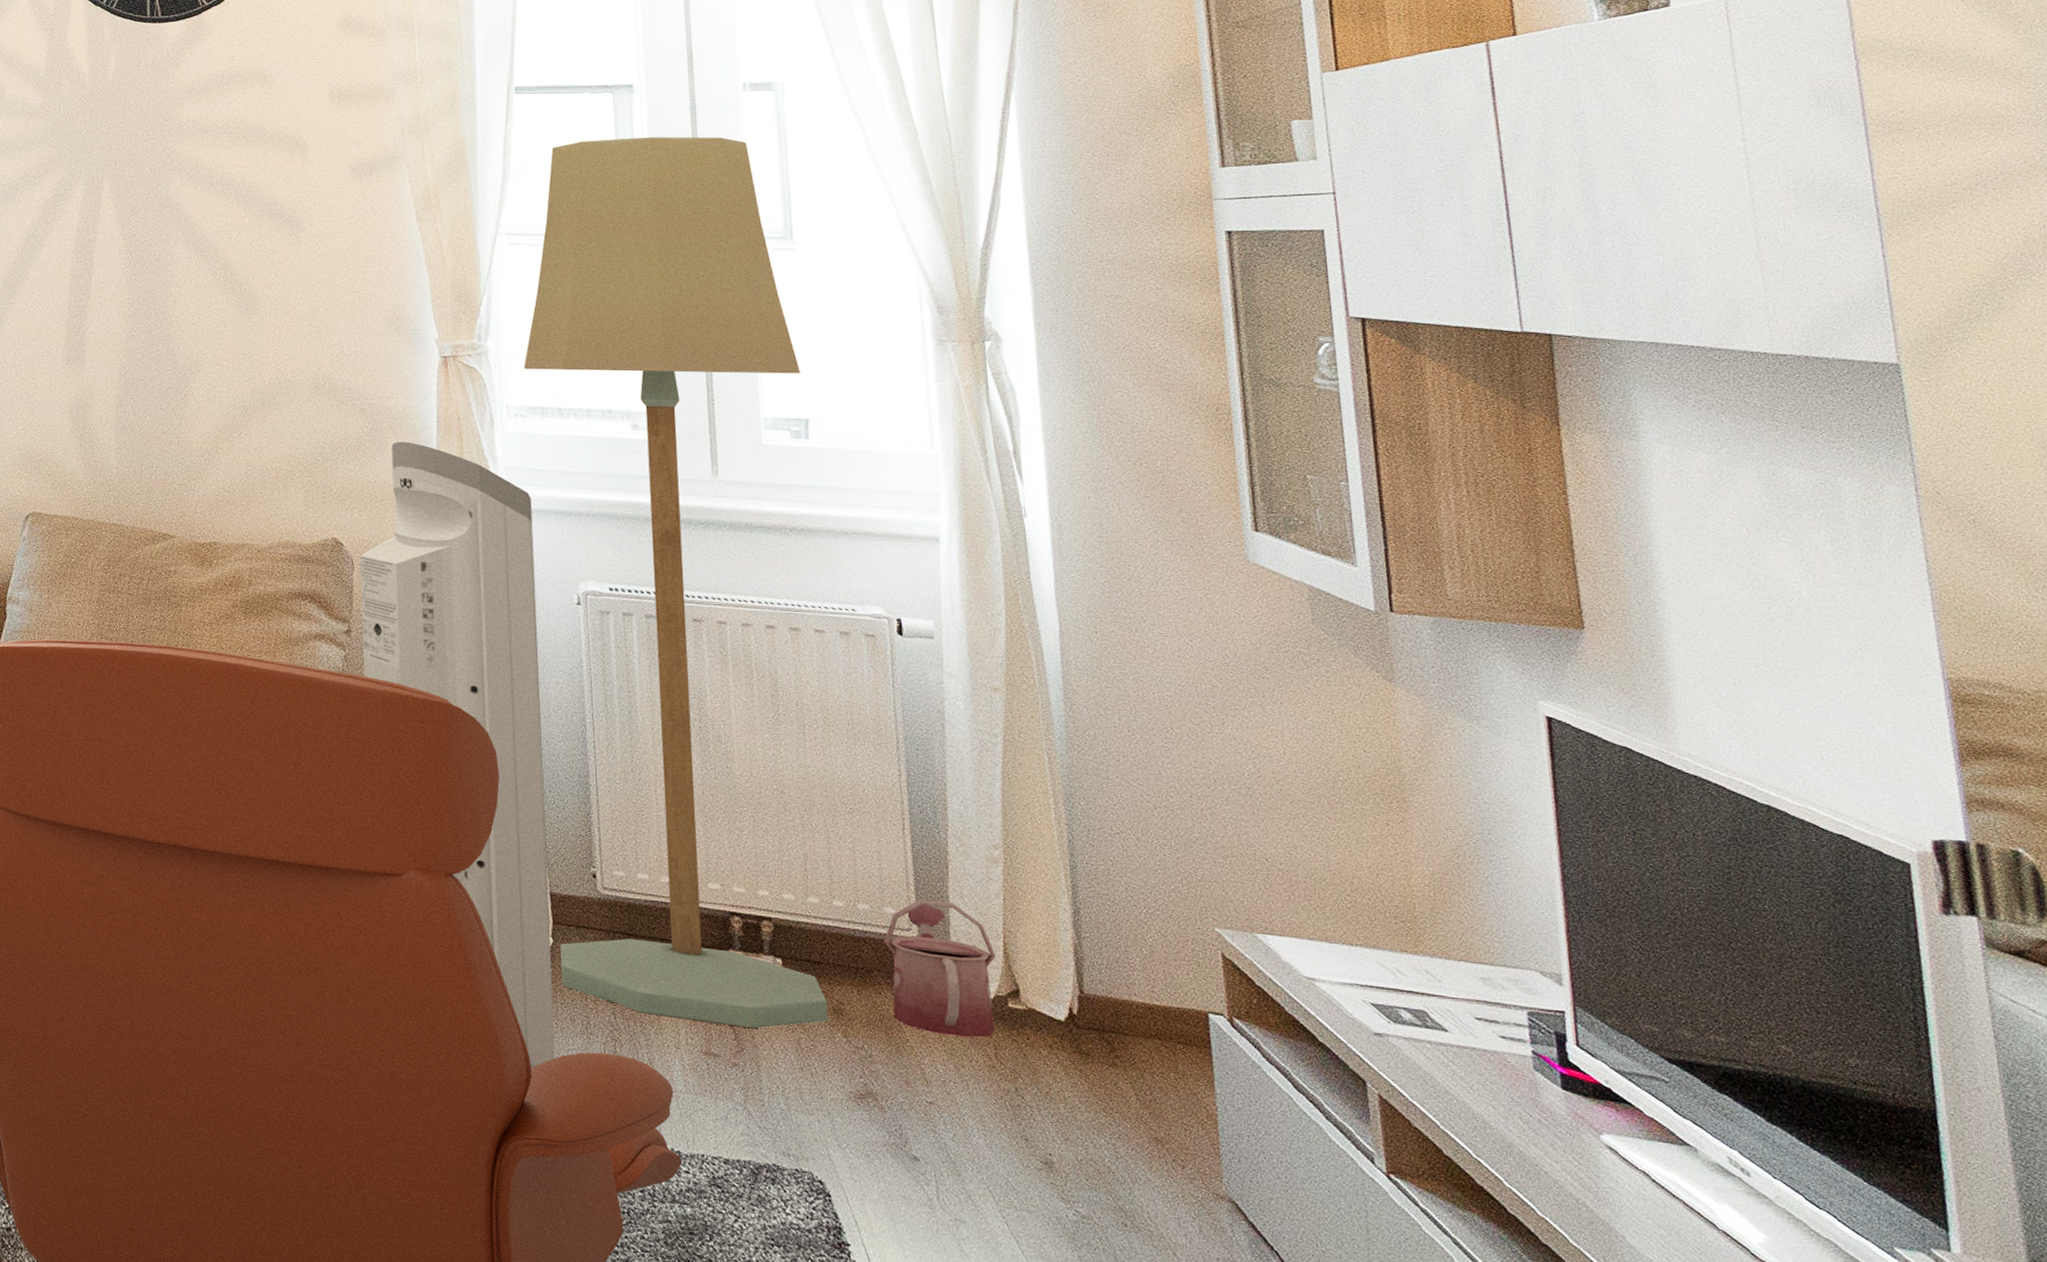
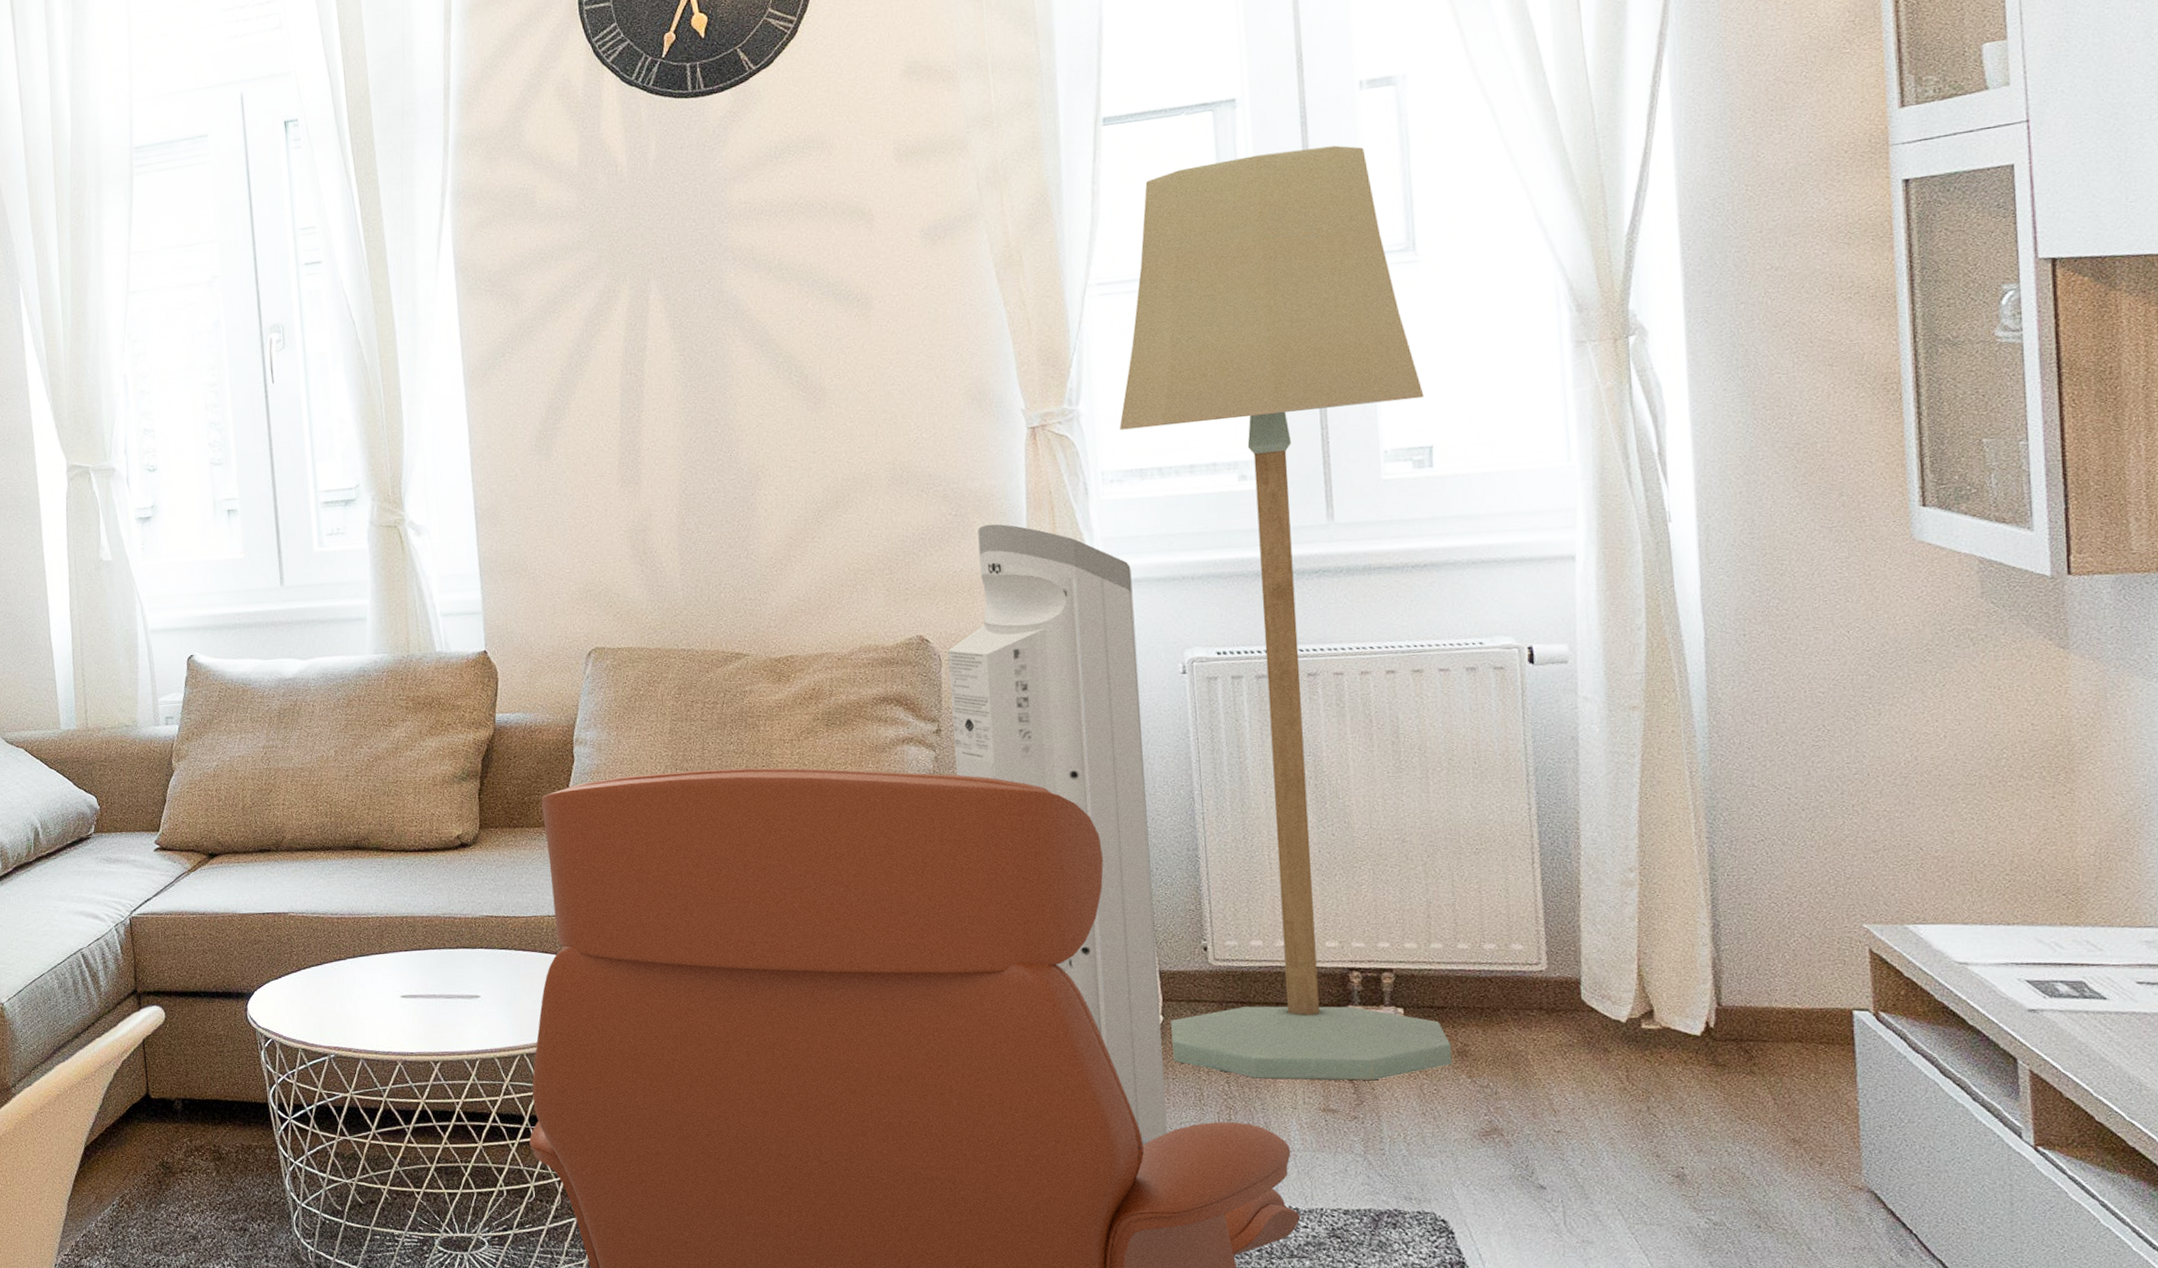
watering can: present [883,899,996,1038] -> none [1511,931,1630,1064]

